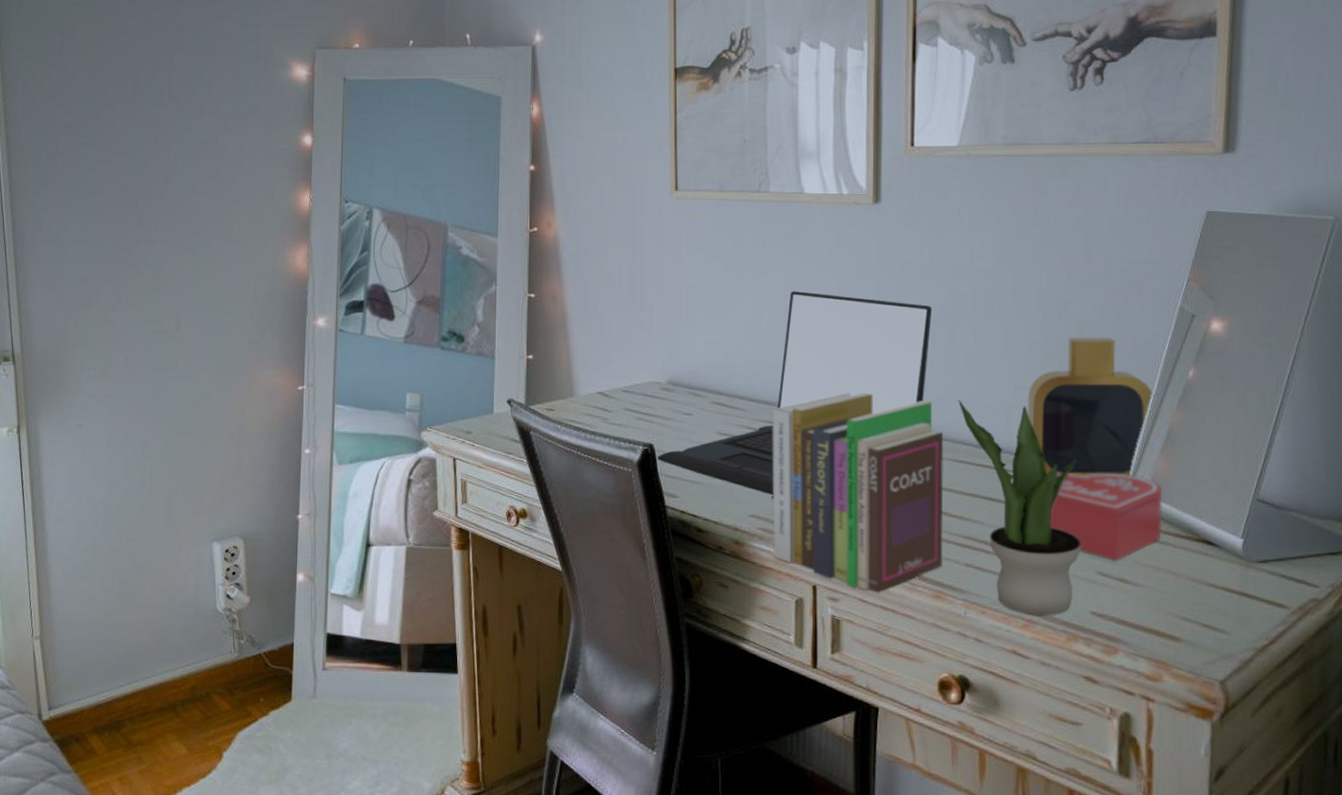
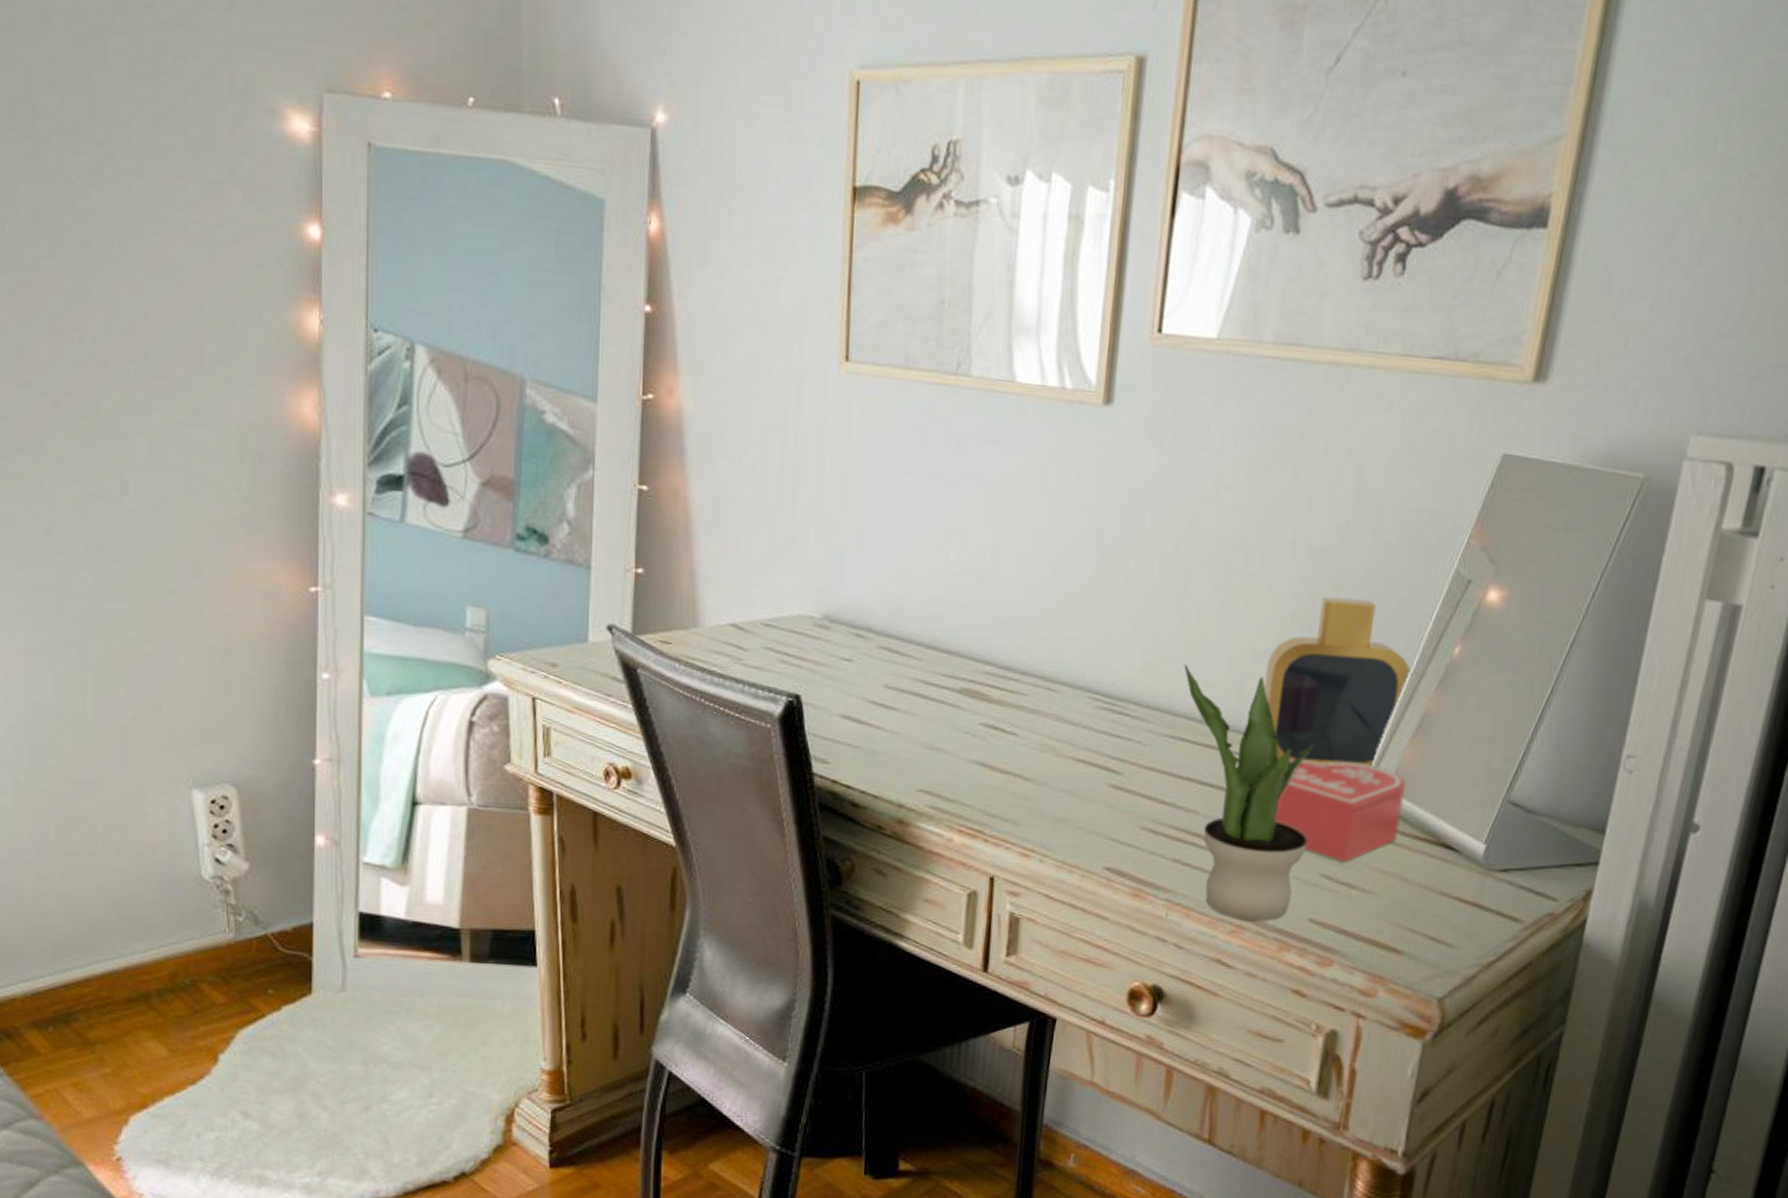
laptop: present [657,291,933,496] -> none [804,511,1164,768]
books: present [772,392,944,593] -> none [945,645,1162,889]

